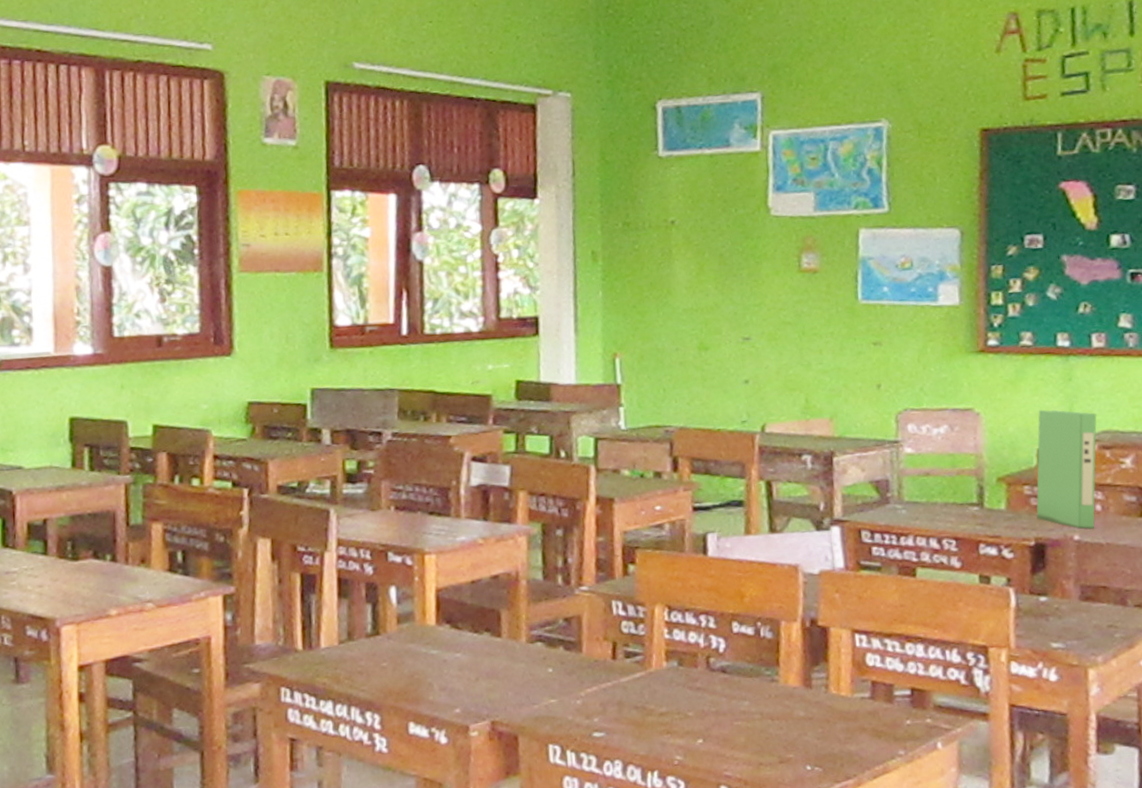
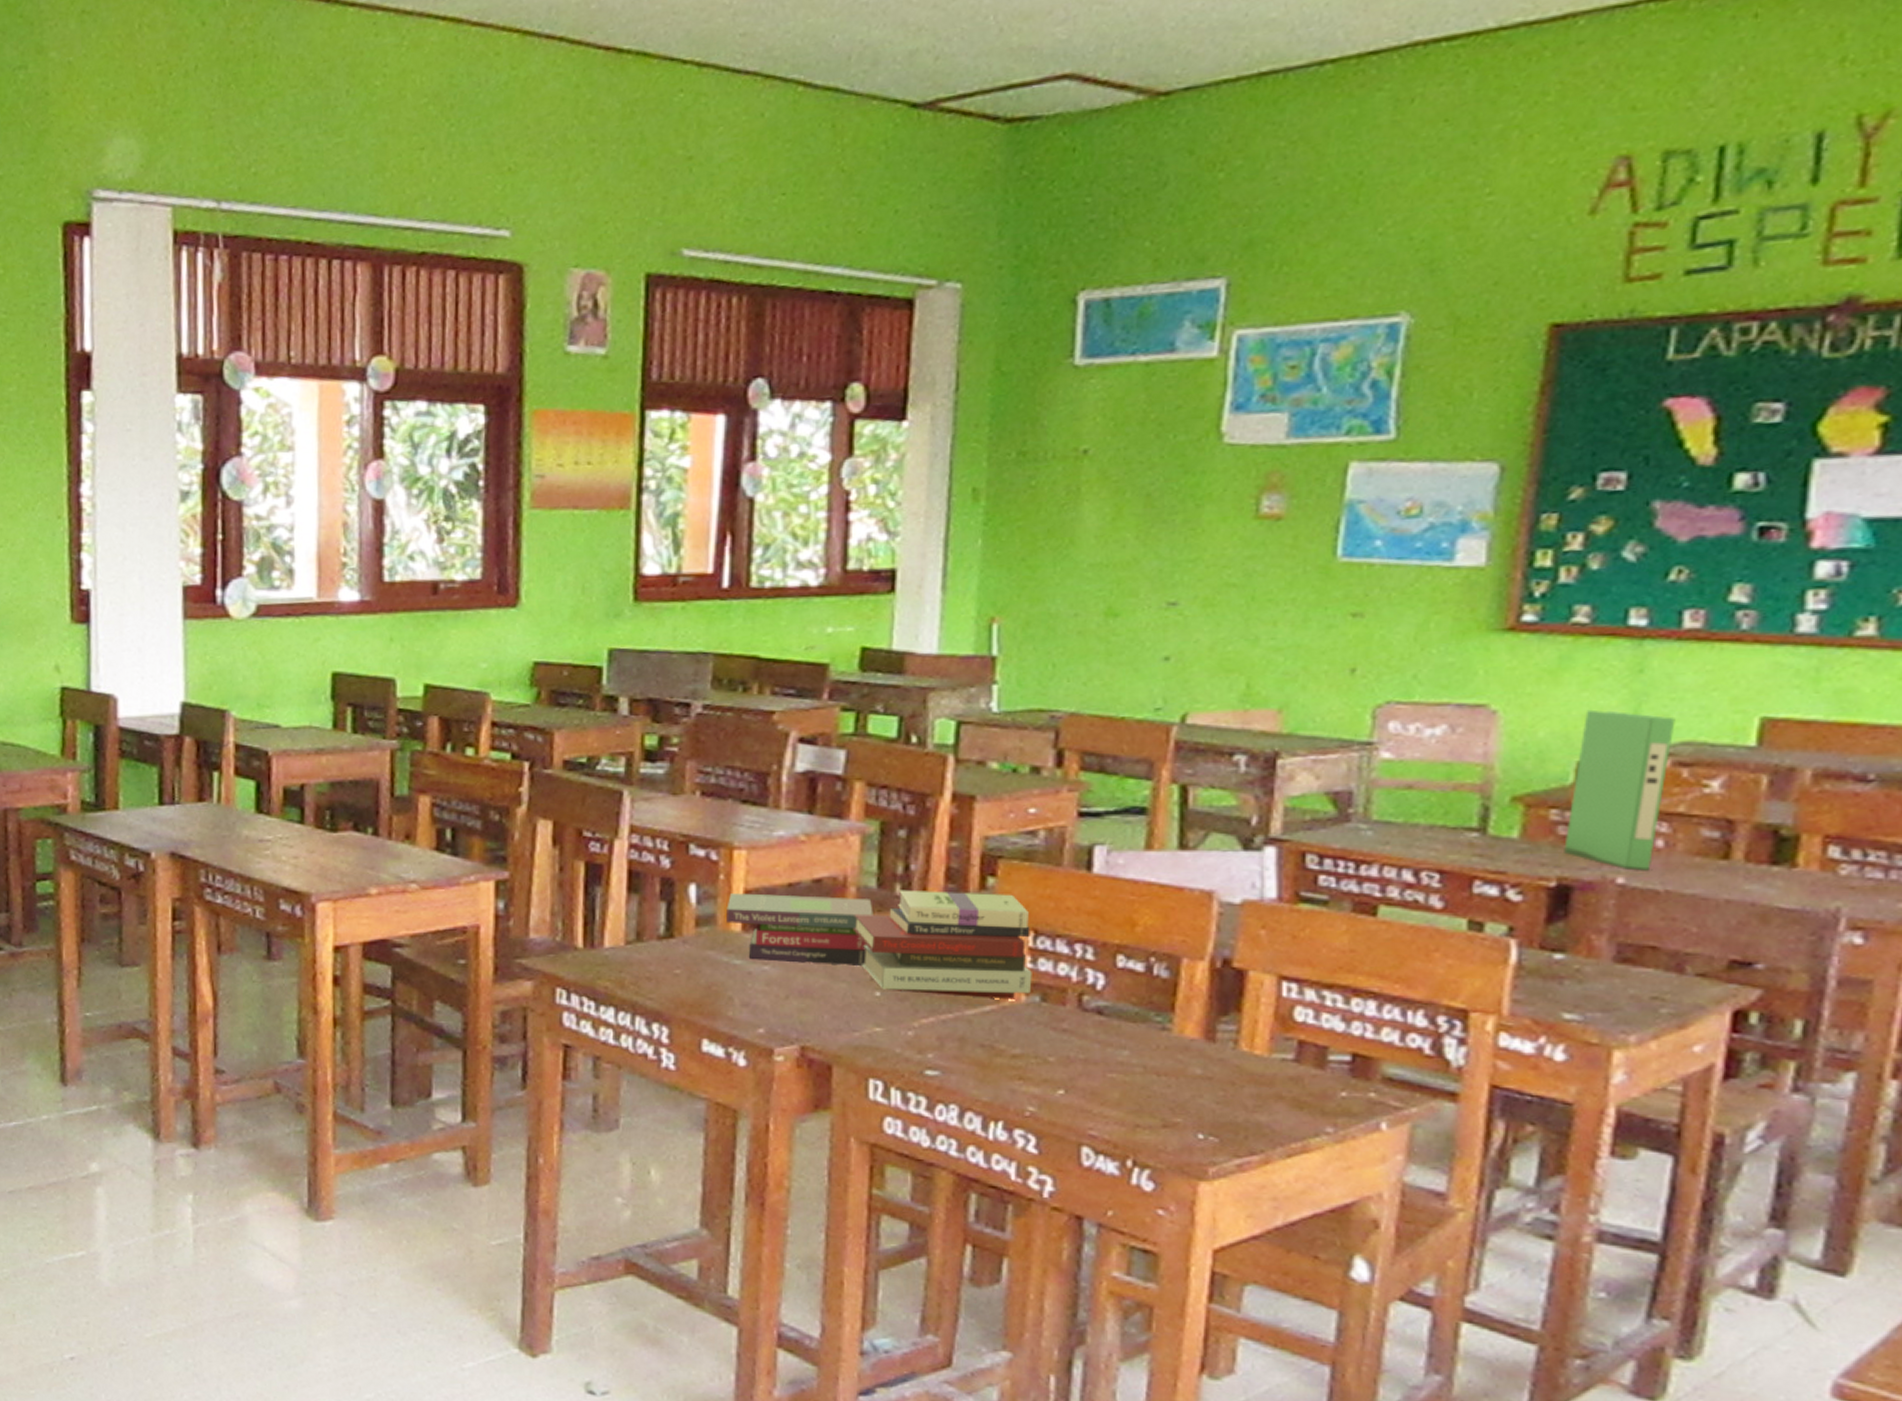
books: none [422,589,542,649] -> present [726,893,874,965]
books: none [526,578,670,667] -> present [852,889,1032,1000]

